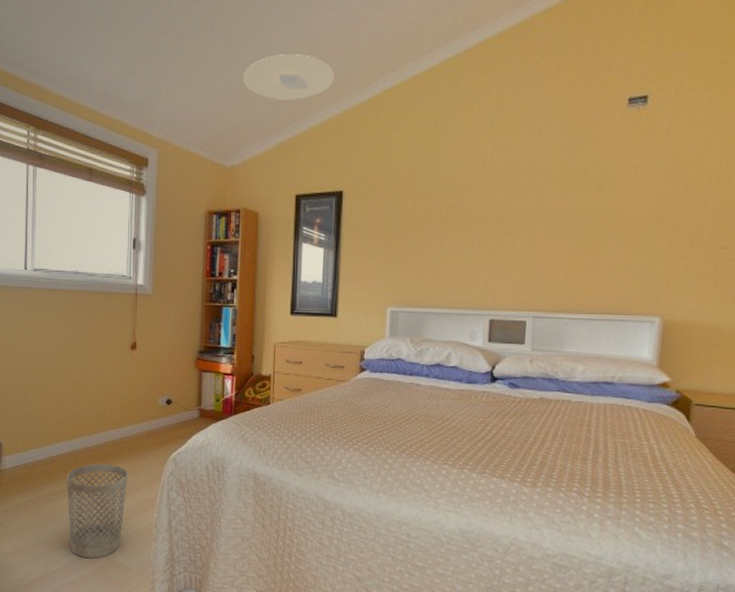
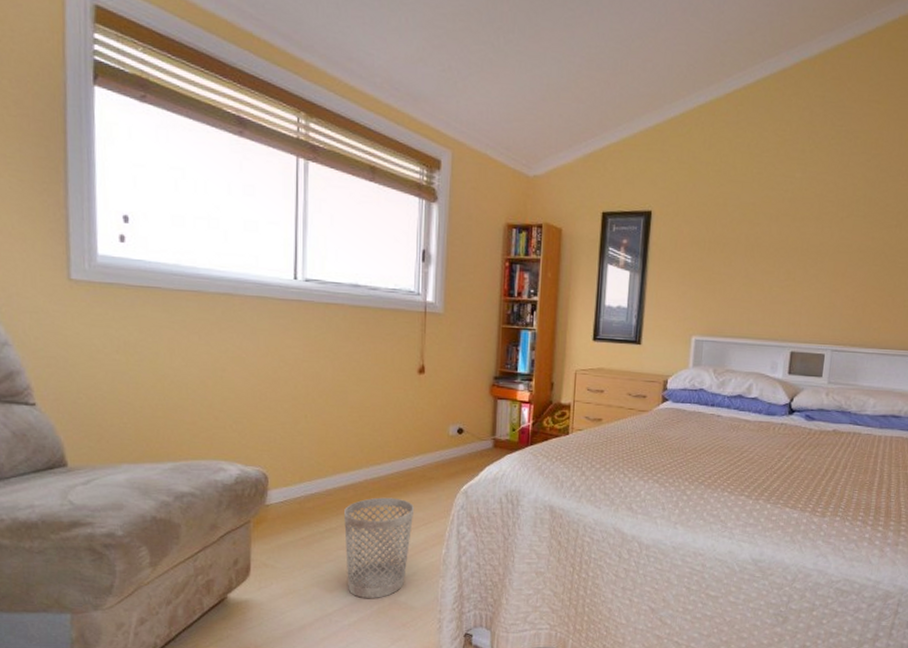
ceiling light: present [243,54,334,100] -> none [549,55,647,108]

